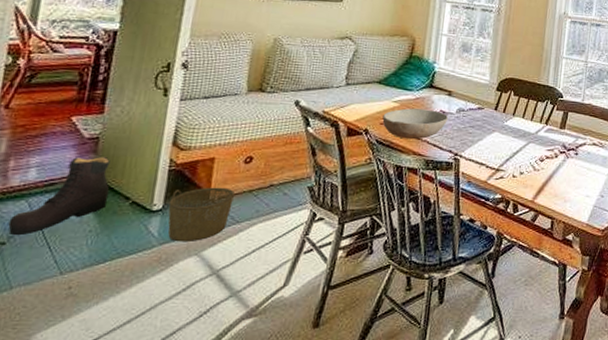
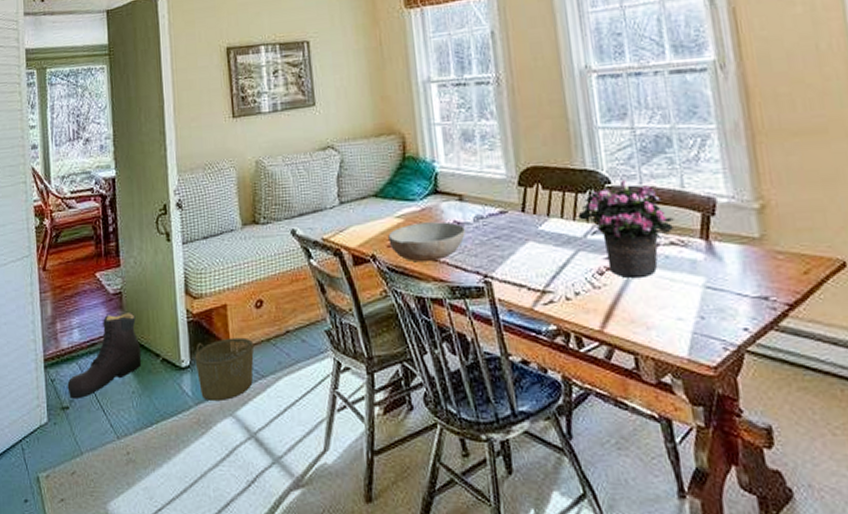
potted flower: none [535,96,600,166] -> present [578,180,676,278]

